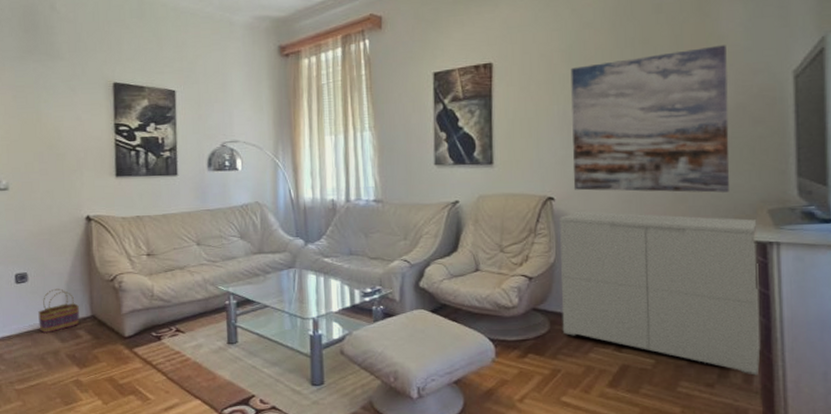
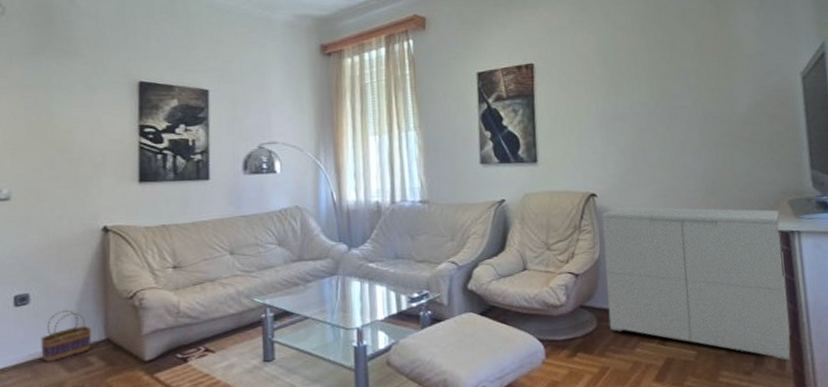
wall art: present [570,45,730,193] -> none [607,49,754,187]

